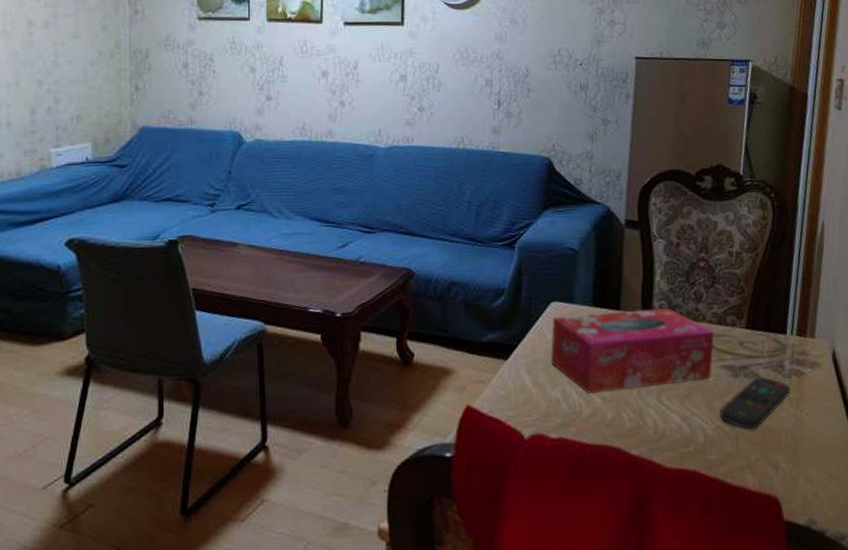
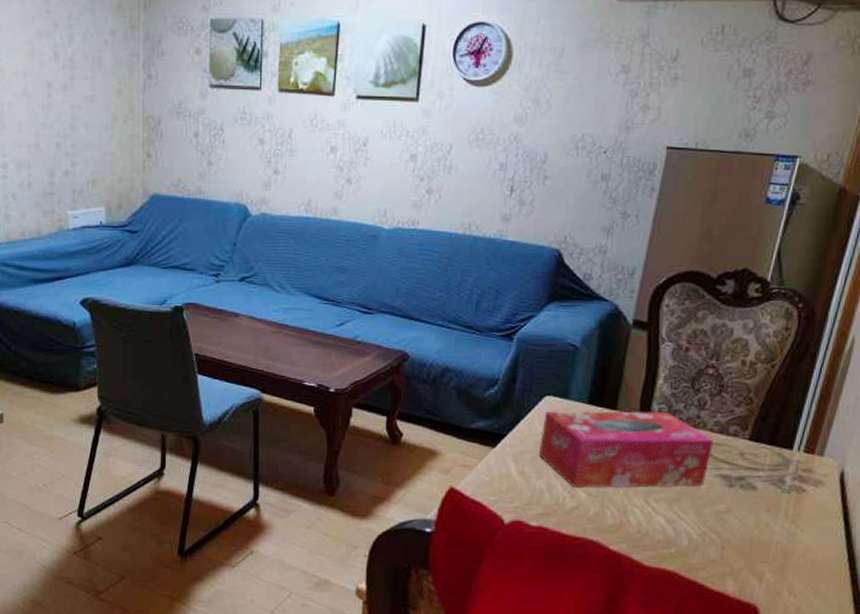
remote control: present [719,376,791,430] -> none [708,489,789,540]

